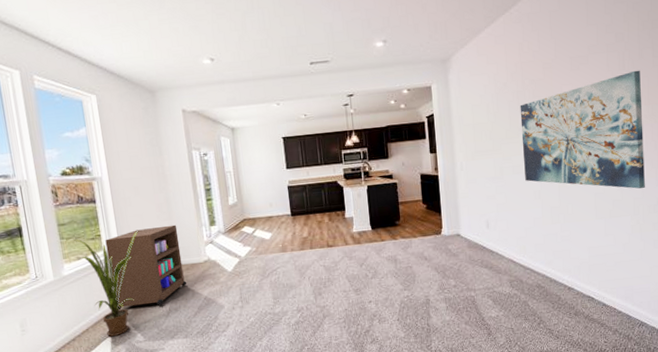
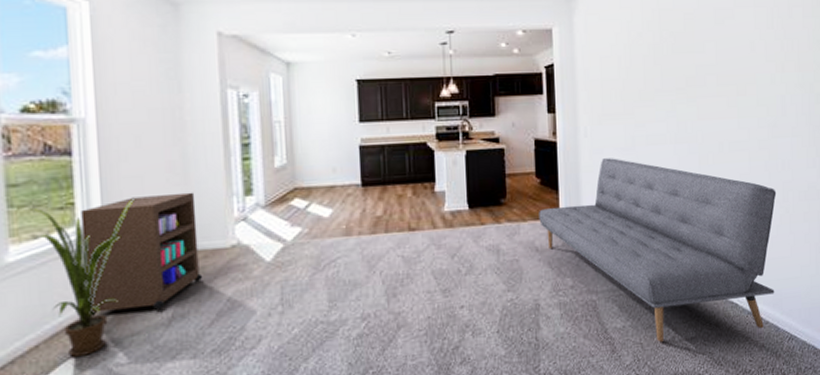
sofa: none [426,185,628,327] -> present [539,158,777,342]
wall art: present [520,70,645,189] -> none [656,31,795,170]

